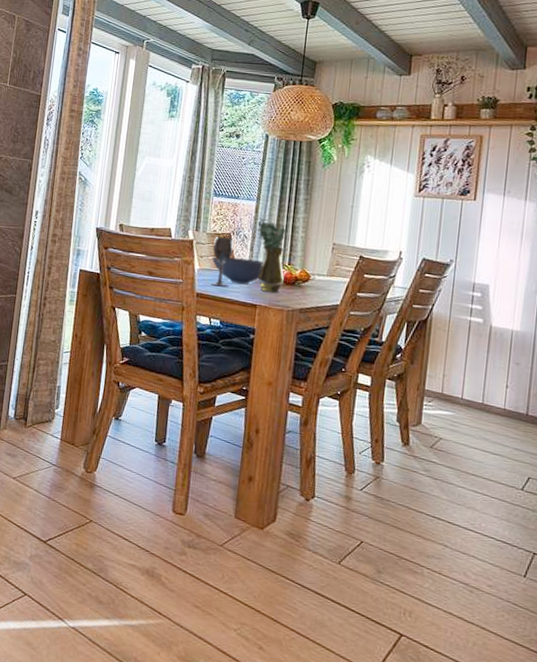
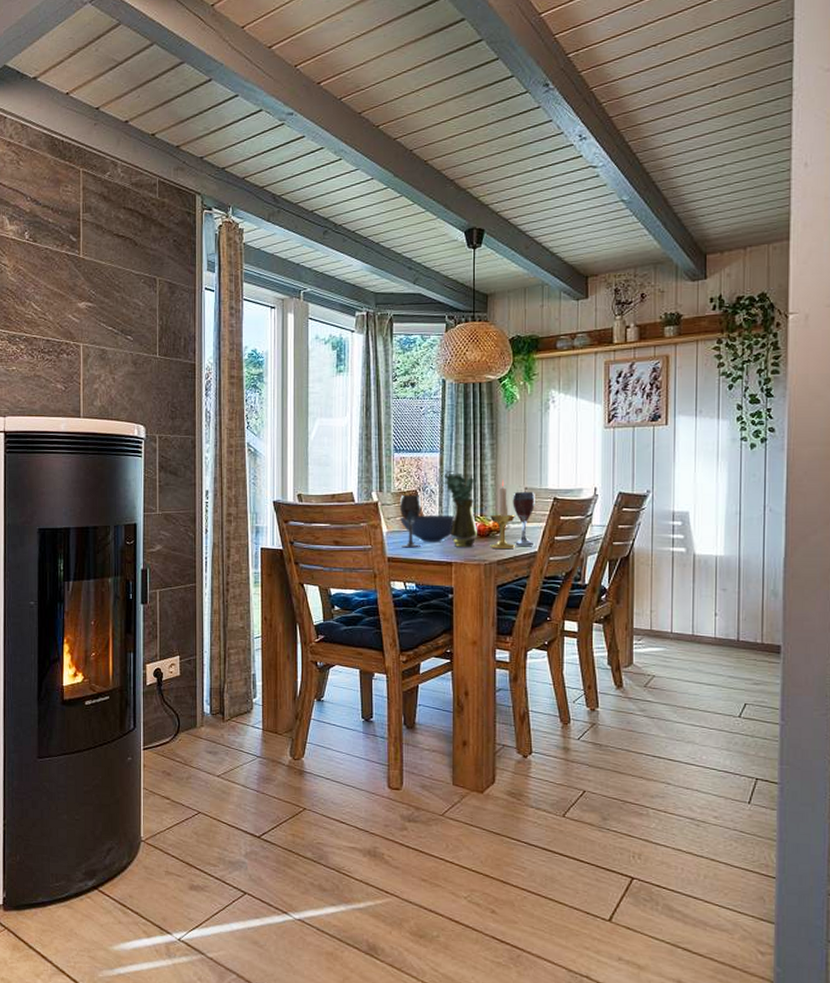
candlestick: none [294,233,323,299] -> present [489,480,516,550]
cup: none [316,246,342,299] -> present [512,491,535,546]

